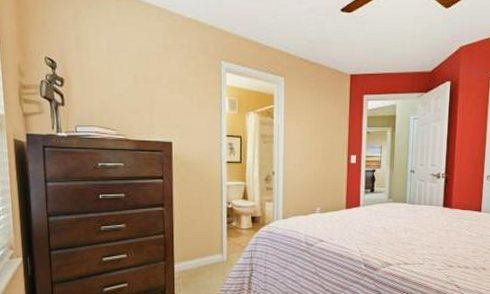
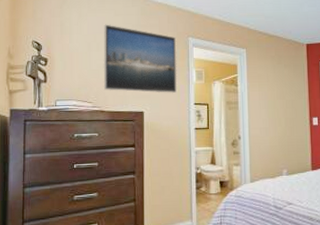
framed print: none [126,41,209,123] -> present [103,24,178,93]

